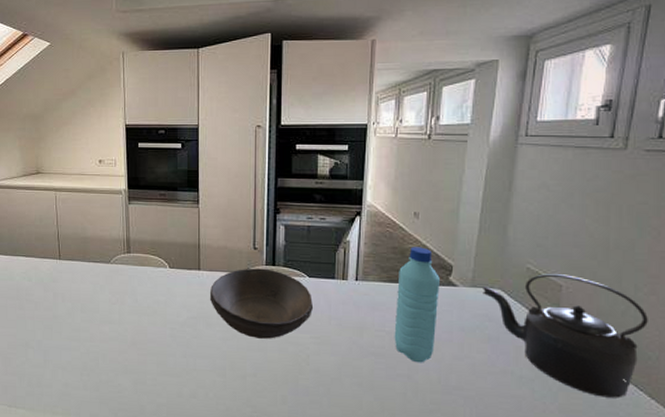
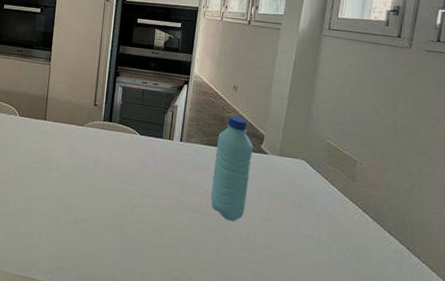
bowl: present [209,268,314,339] -> none [51,122,143,188]
kettle: present [483,274,648,398] -> none [289,149,429,269]

